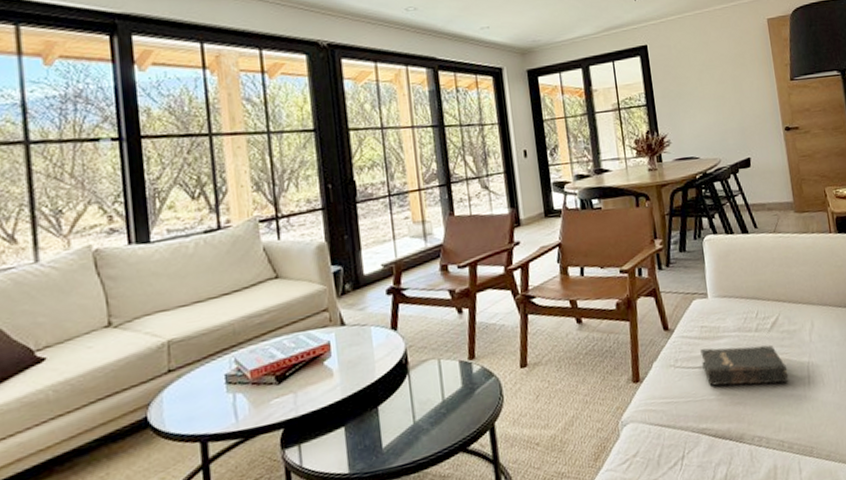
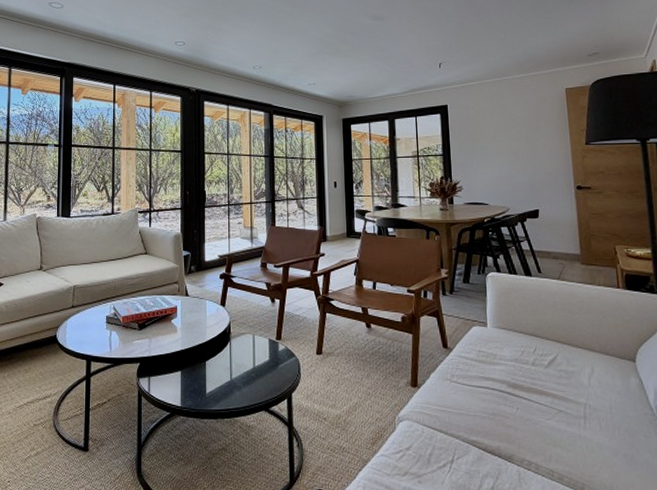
hardback book: present [700,344,789,387] -> none [476,371,563,419]

